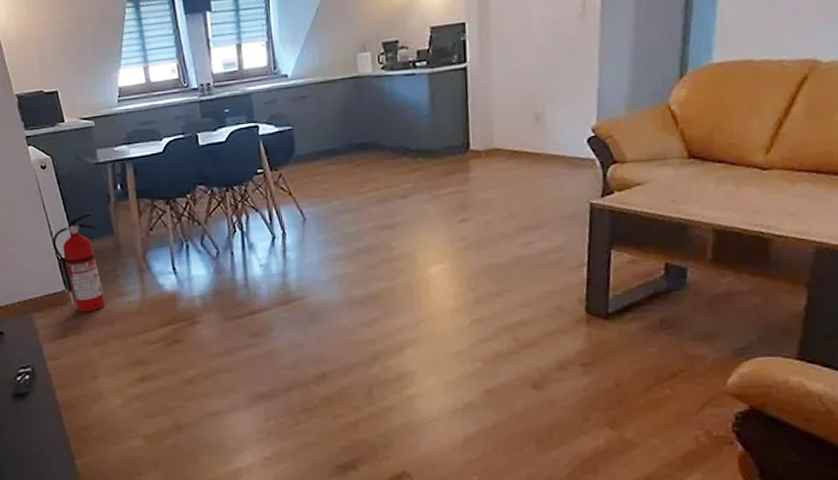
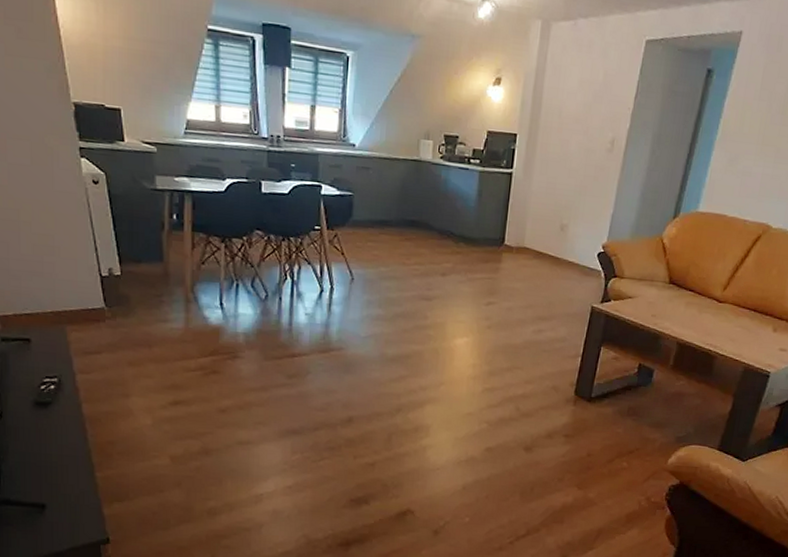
fire extinguisher: present [52,213,106,313] -> none [97,236,147,333]

